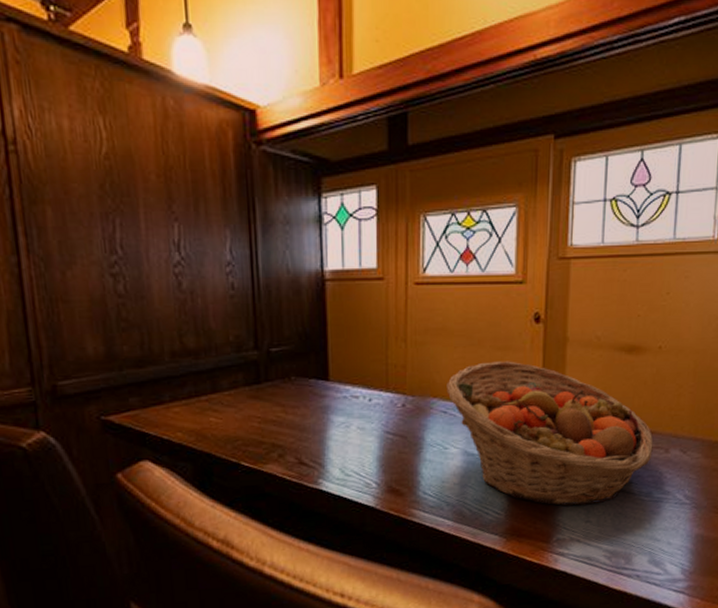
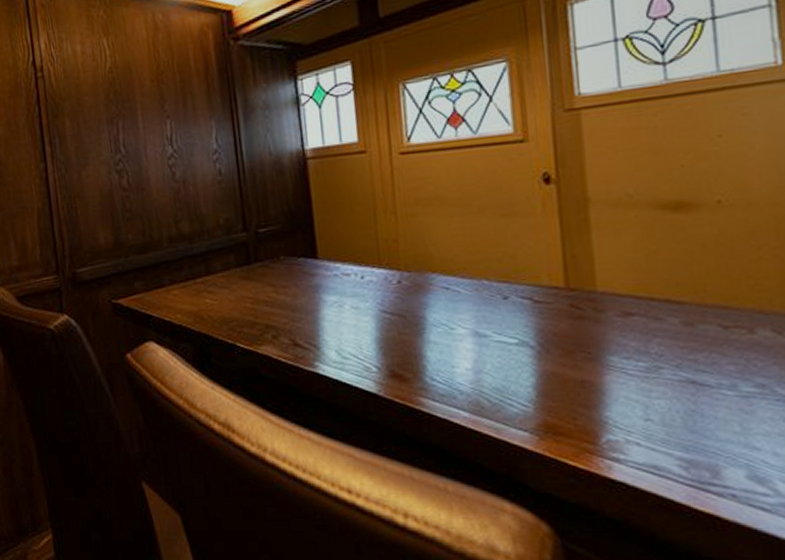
fruit basket: present [446,361,653,507] -> none [446,228,730,400]

